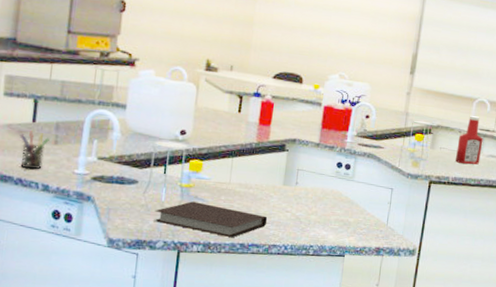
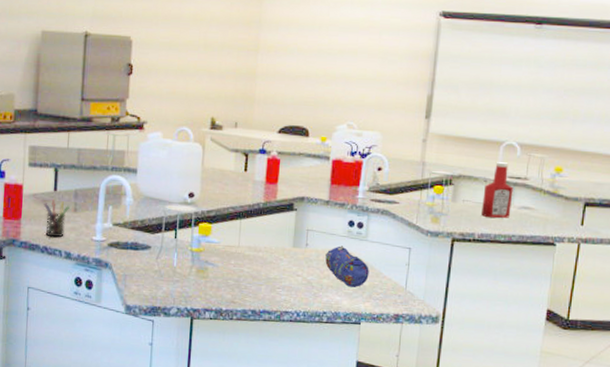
notebook: present [154,201,268,238] -> none [167,266,278,304]
pencil case: none [313,185,355,223] -> present [325,246,369,287]

